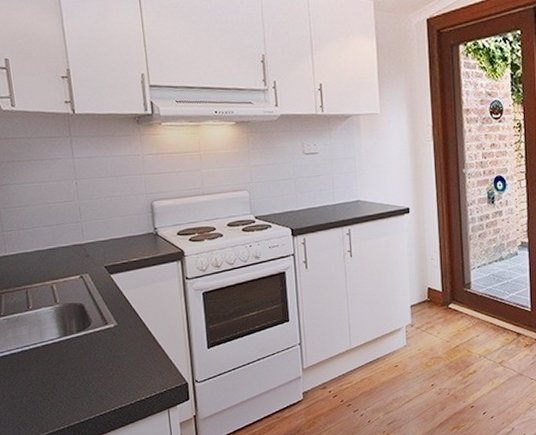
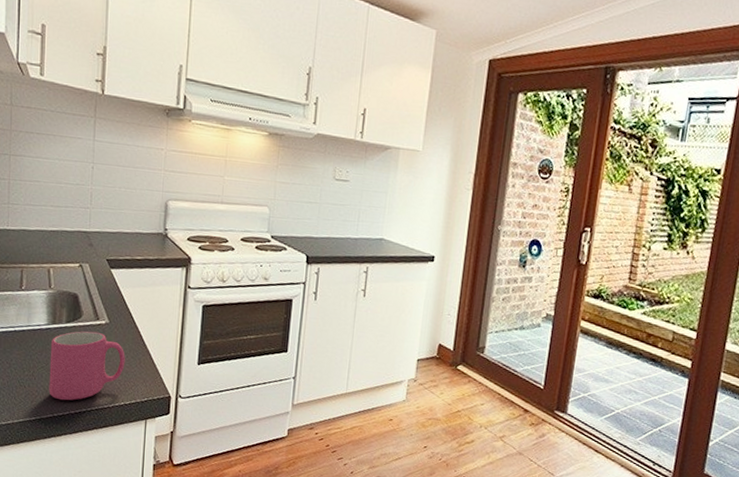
mug: none [65,335,140,406] -> present [49,331,125,401]

